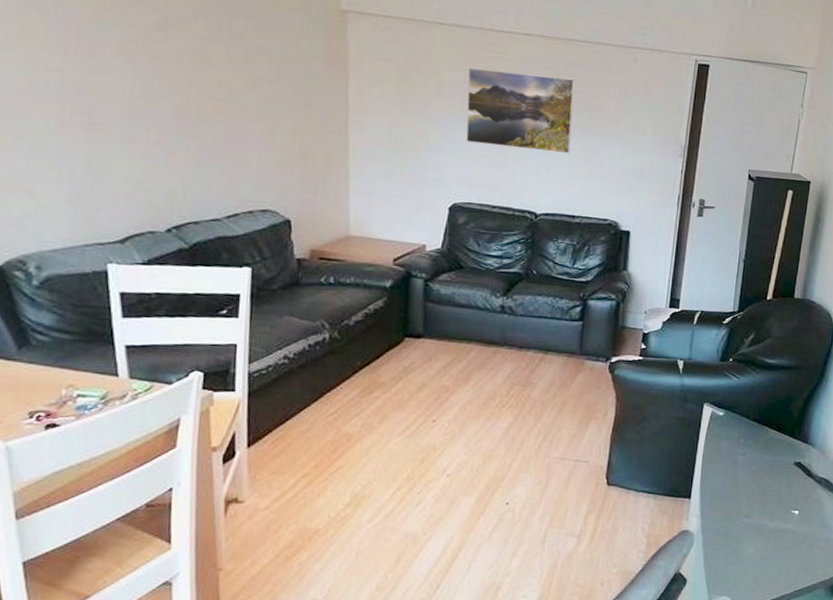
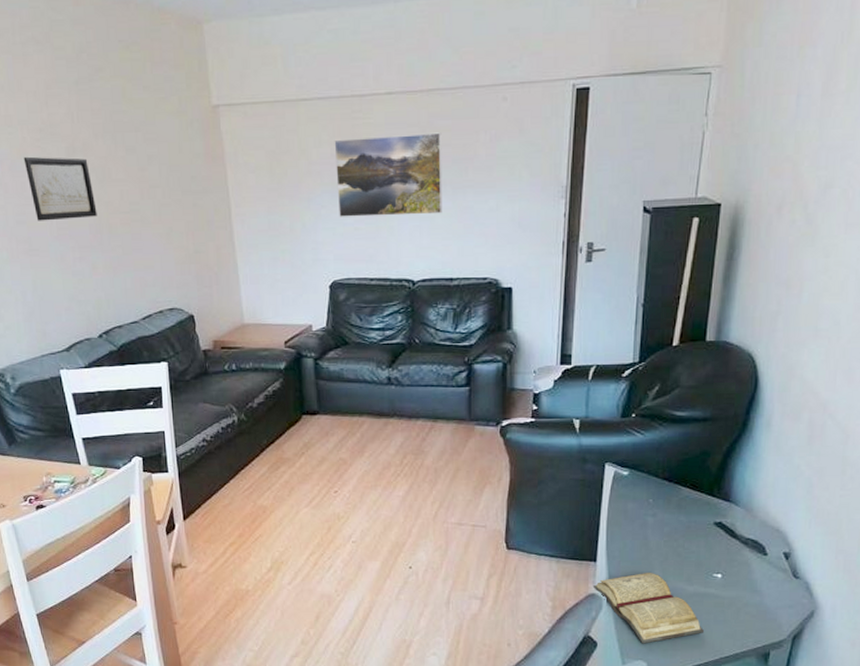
wall art: none [97,20,186,100] -> present [23,156,97,221]
diary: none [685,508,783,580] -> present [592,572,705,644]

